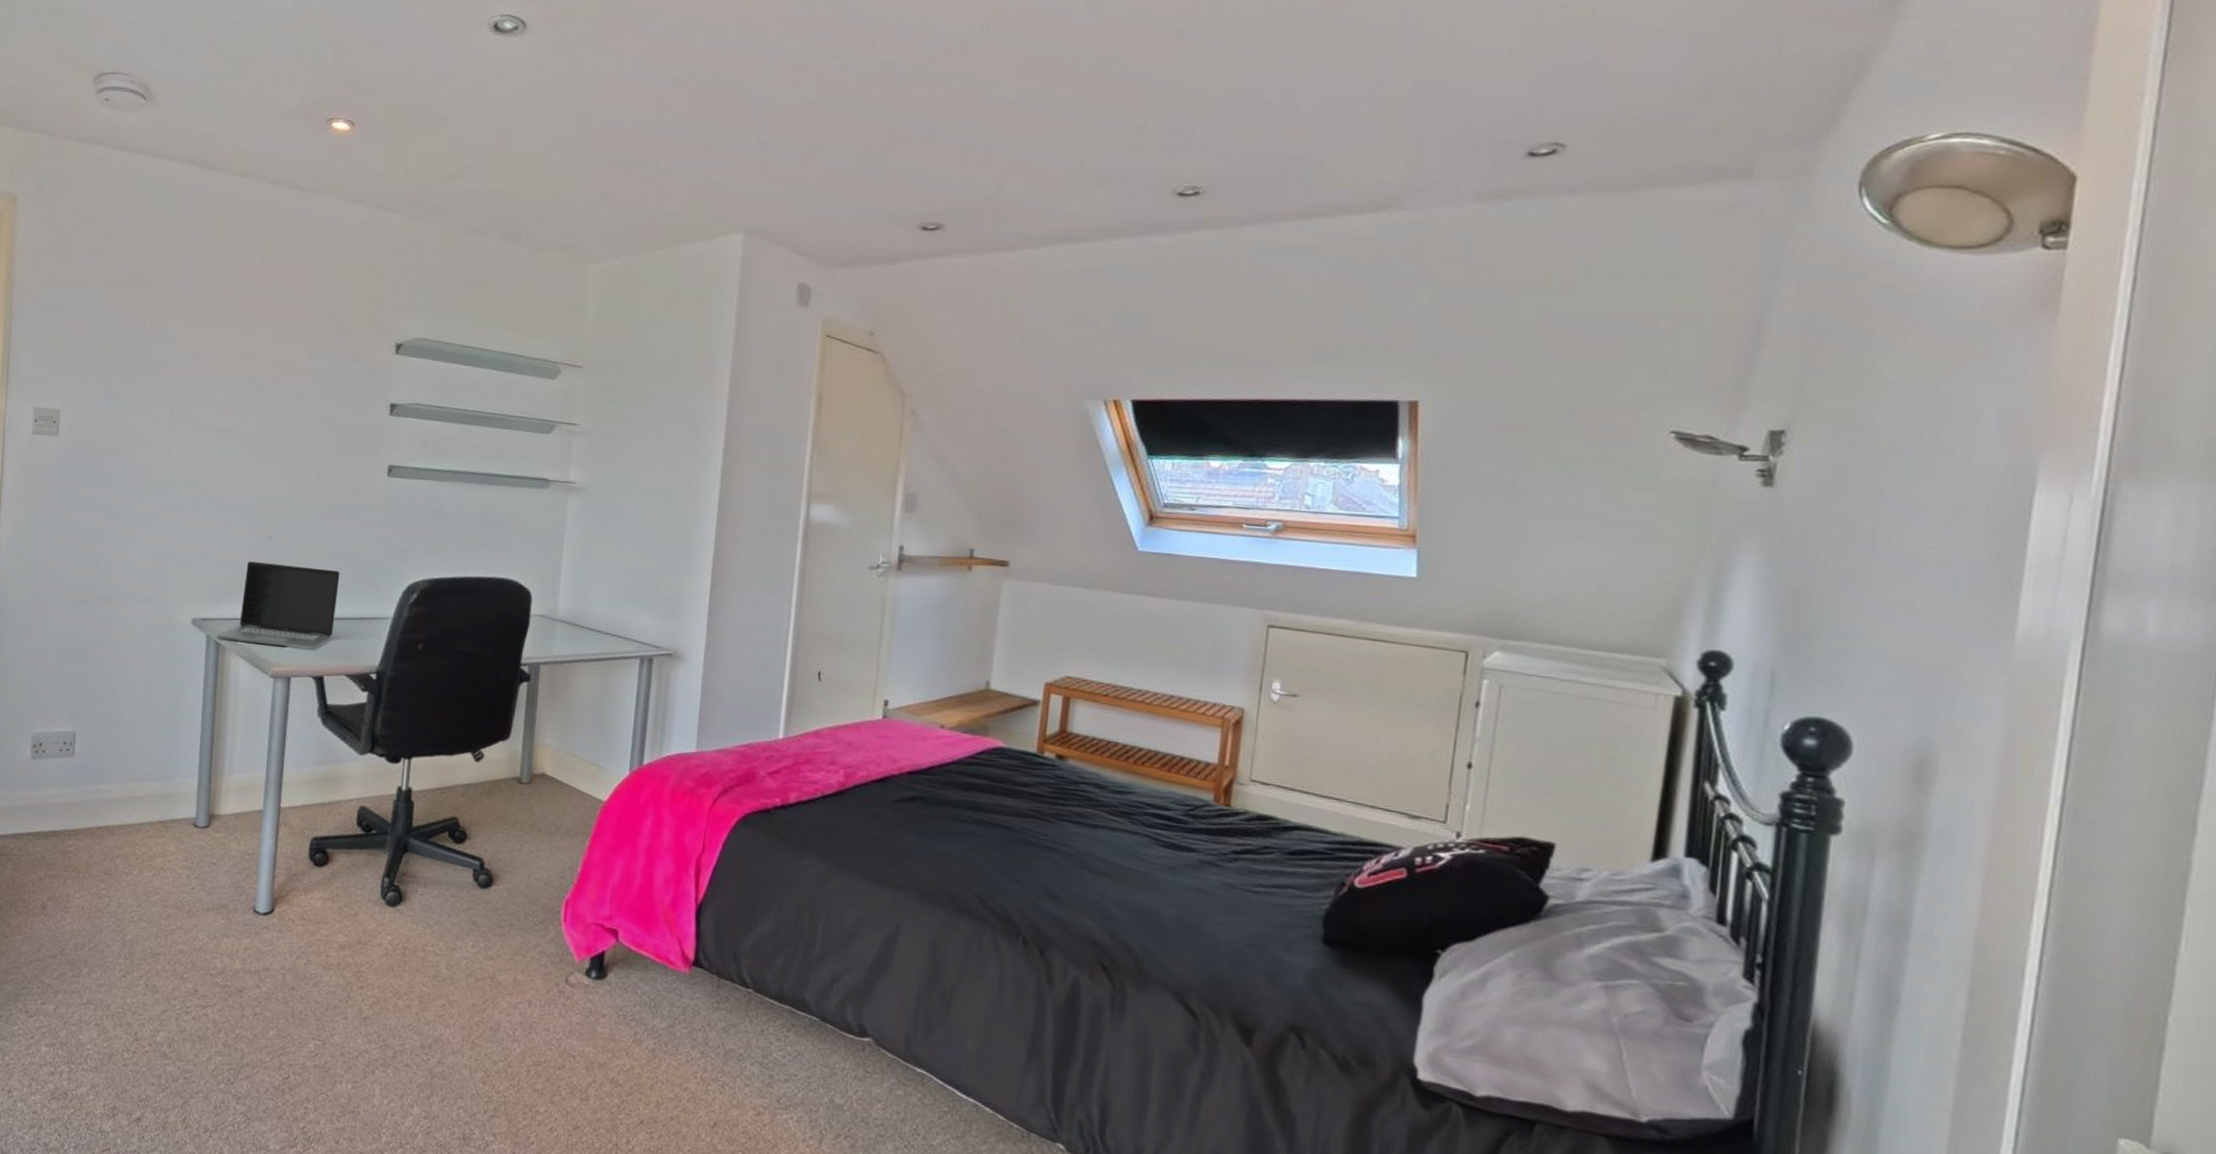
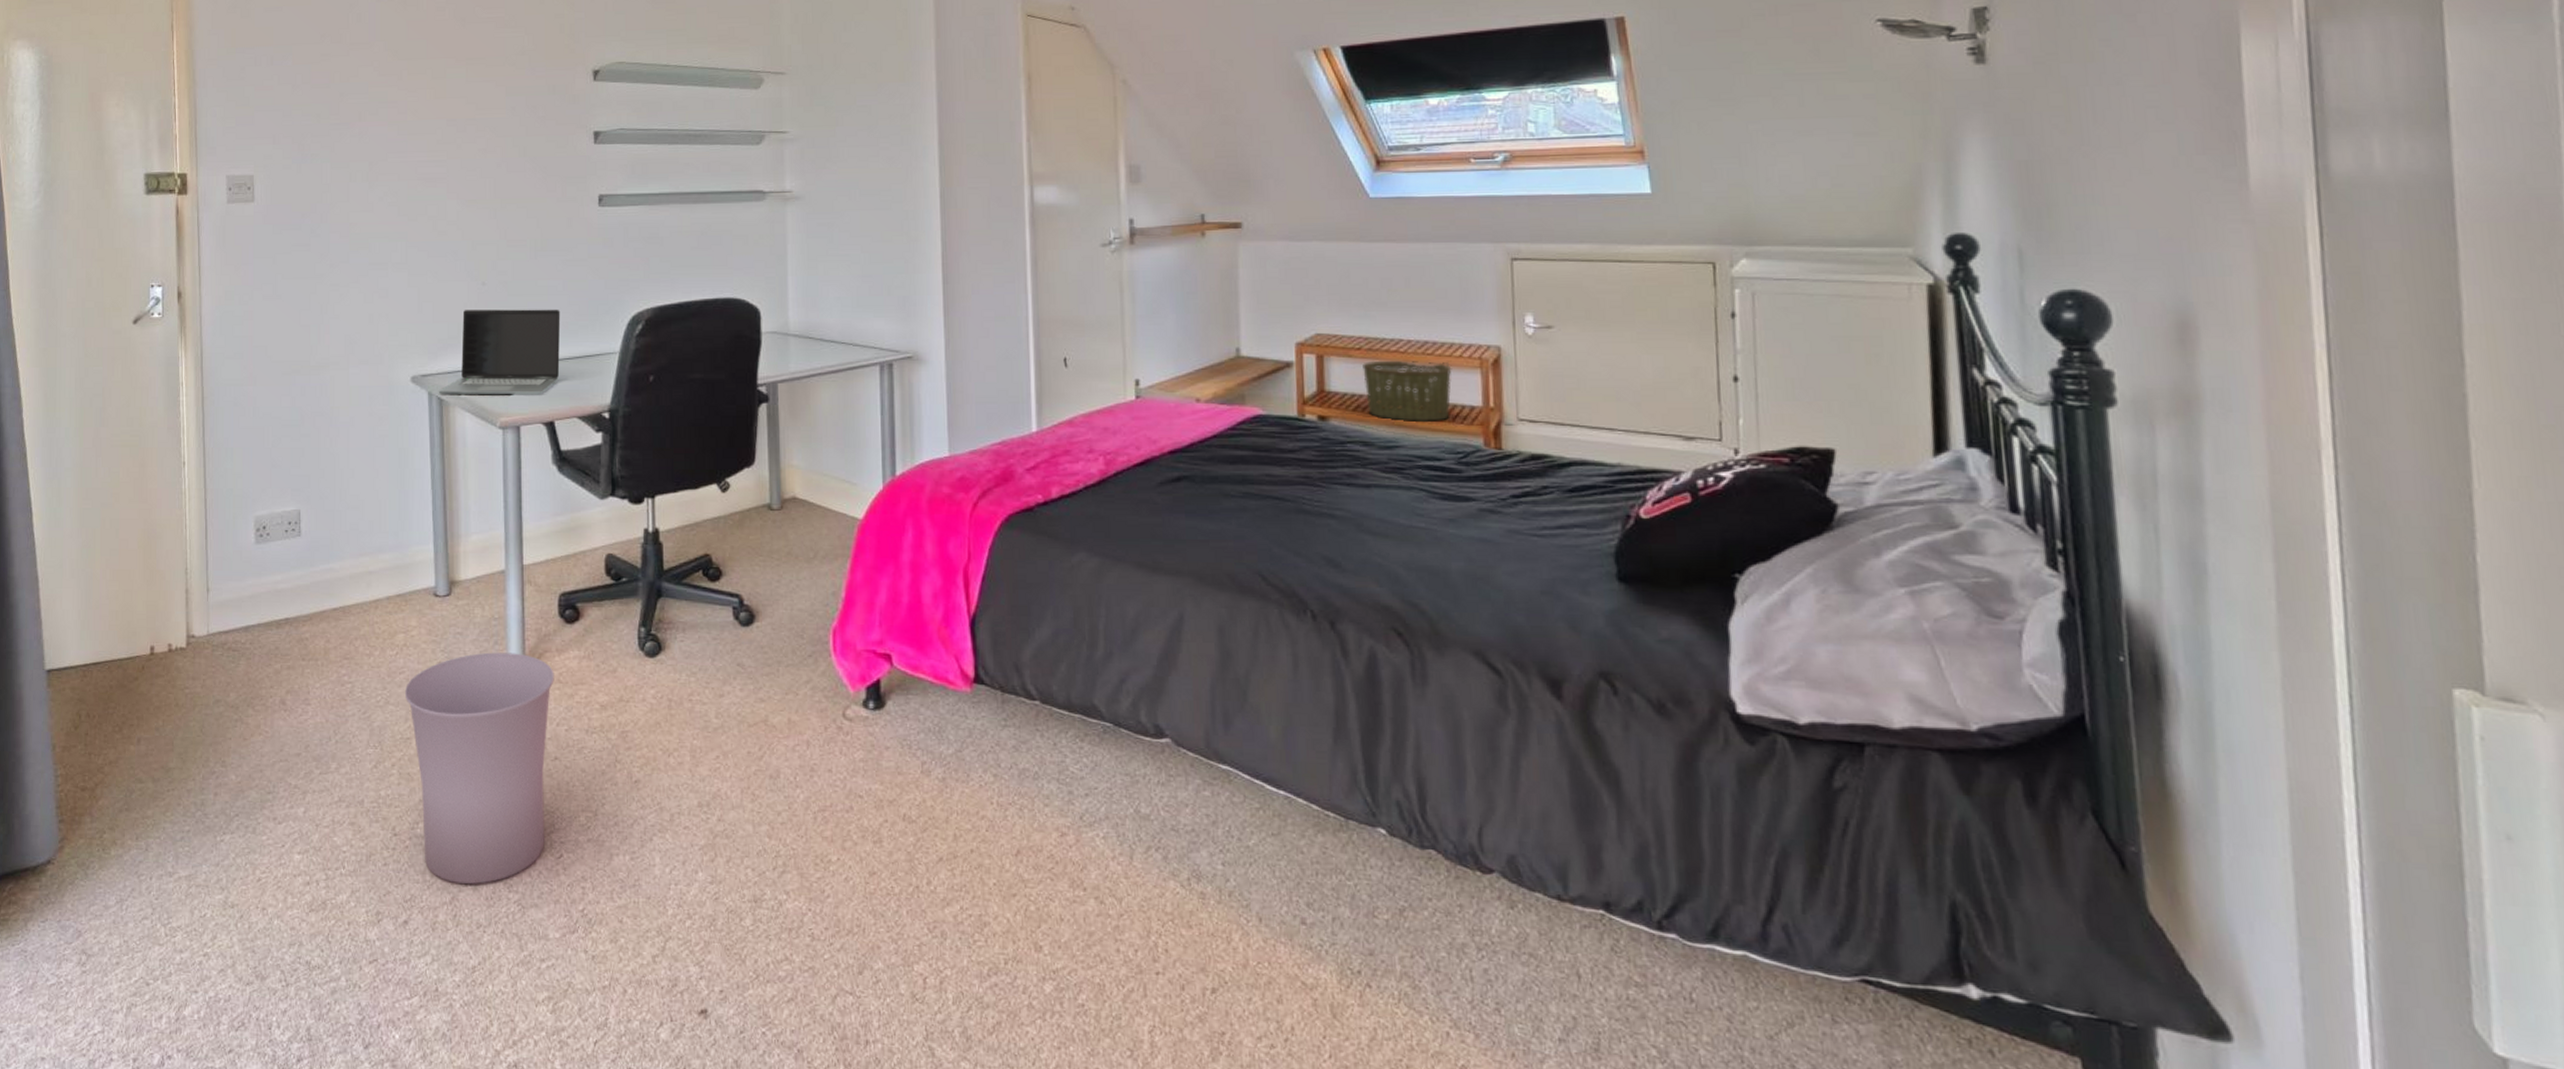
waste bin: none [157,883,299,1093] -> present [404,652,554,884]
basket: none [1106,708,1194,774] -> present [1362,360,1452,423]

